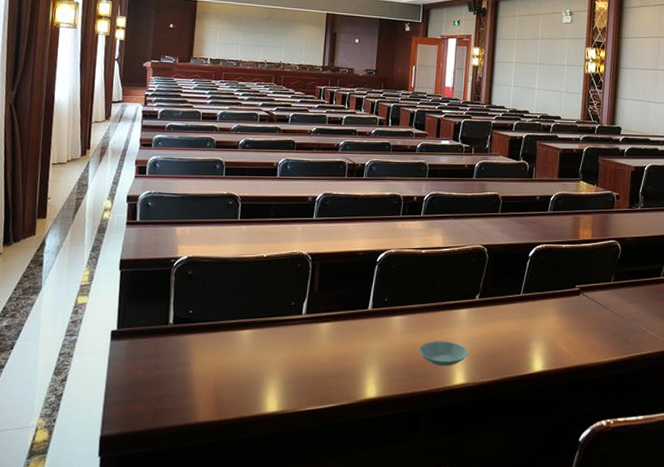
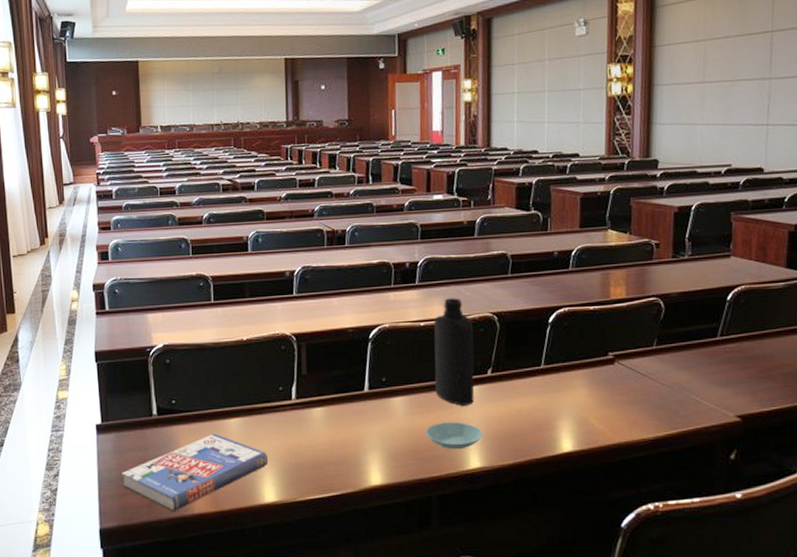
book: none [130,344,275,420] -> present [122,434,269,512]
bottle: none [430,230,466,326] -> present [433,298,474,406]

